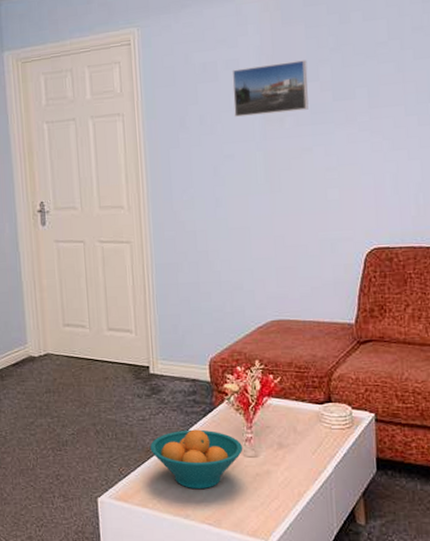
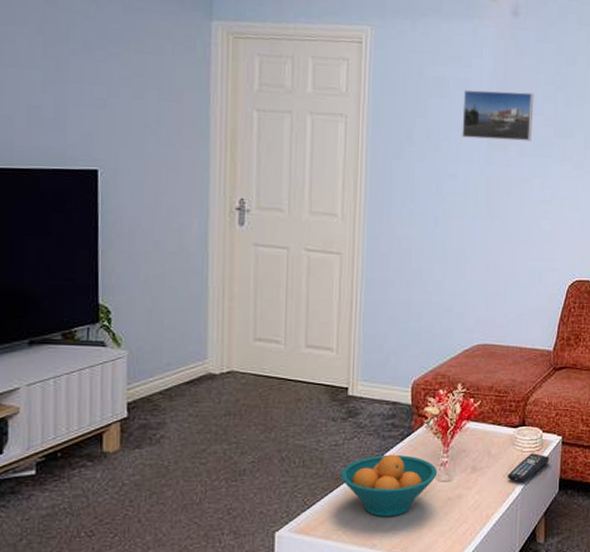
remote control: none [317,431,363,460] -> present [508,453,549,482]

